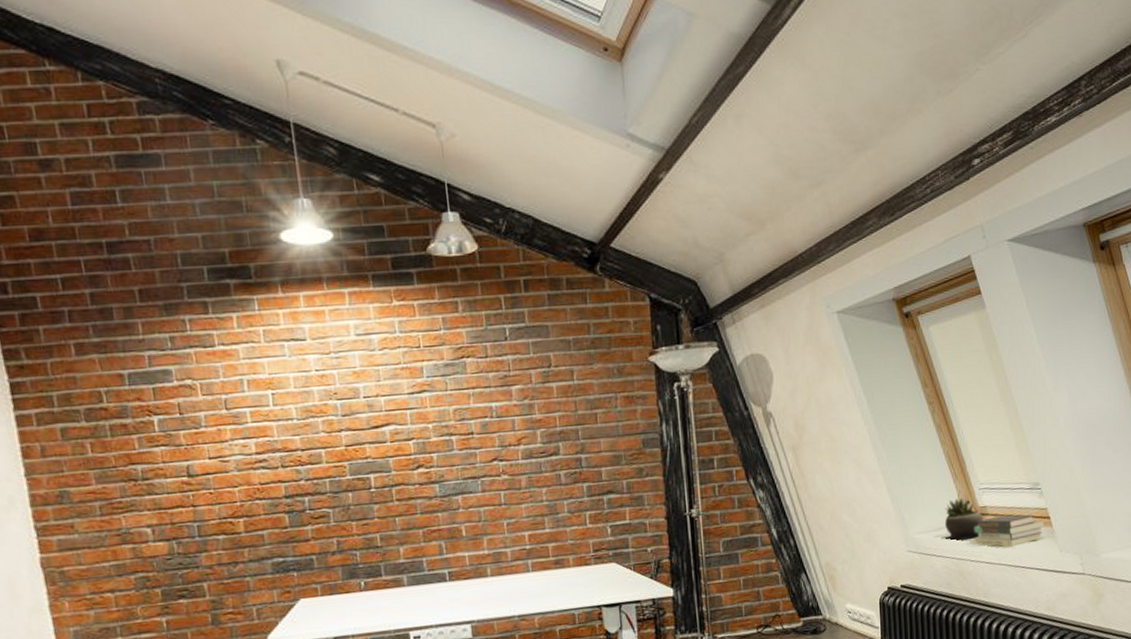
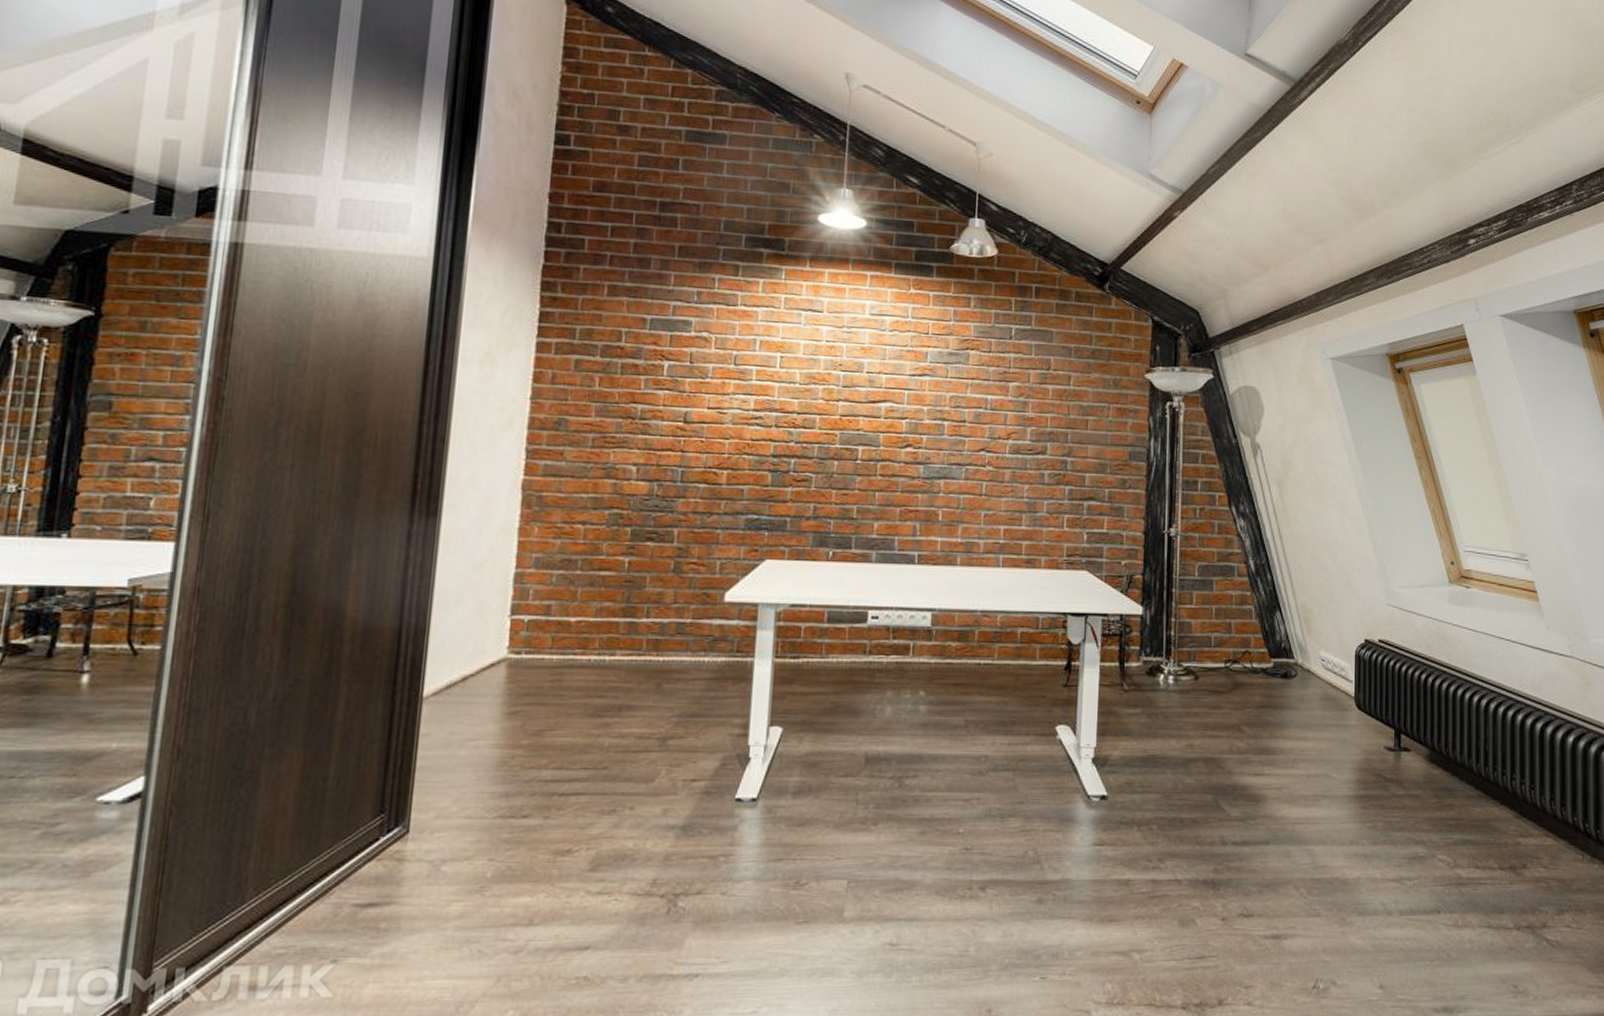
succulent plant: present [941,497,983,541] -> none [1423,557,1467,603]
books: present [972,515,1044,547] -> none [1455,582,1530,616]

